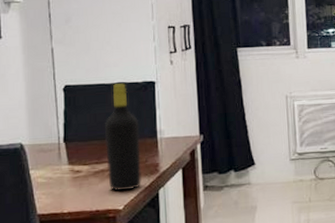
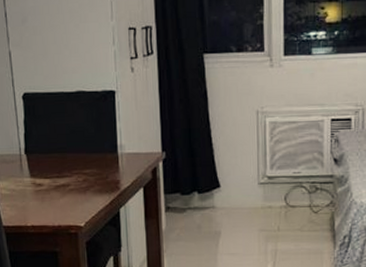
bottle: present [104,83,142,191] -> none [64,92,102,207]

